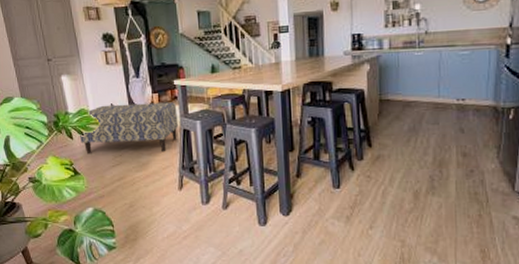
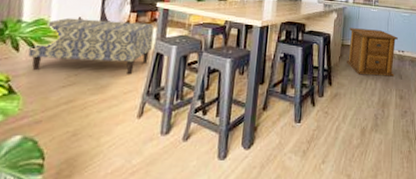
side table: none [386,77,455,133] -> present [346,28,398,77]

